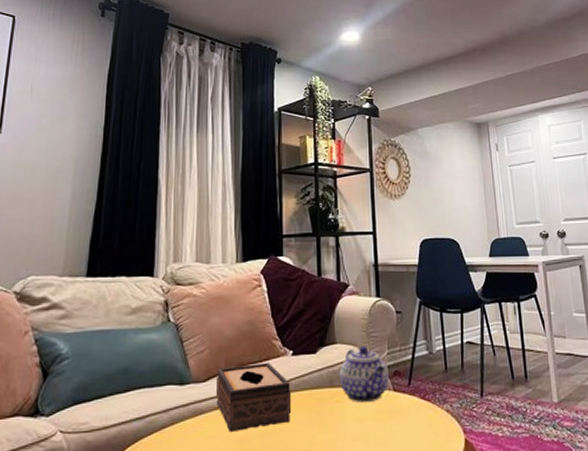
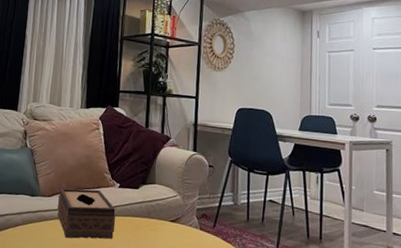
teapot: present [339,345,390,403] -> none [155,188,198,236]

